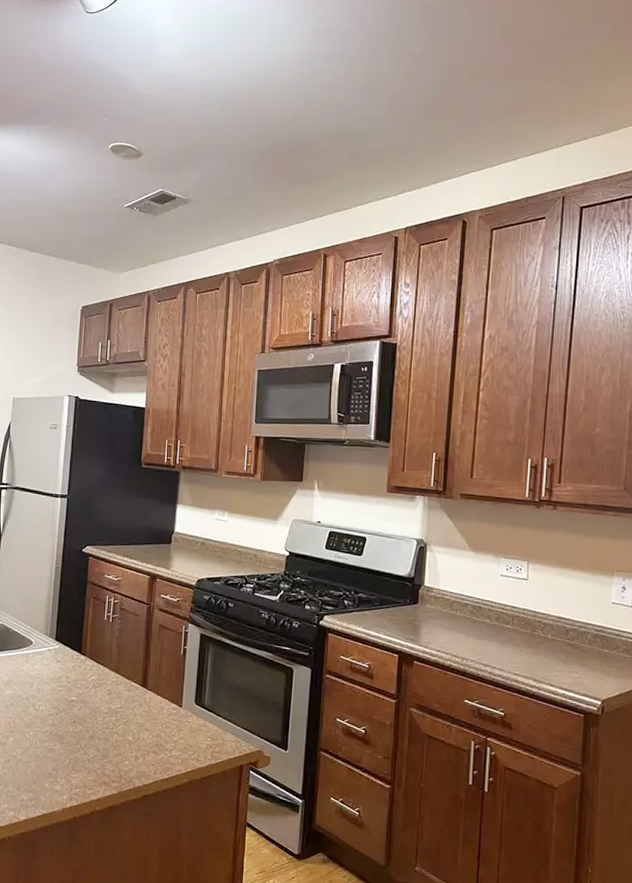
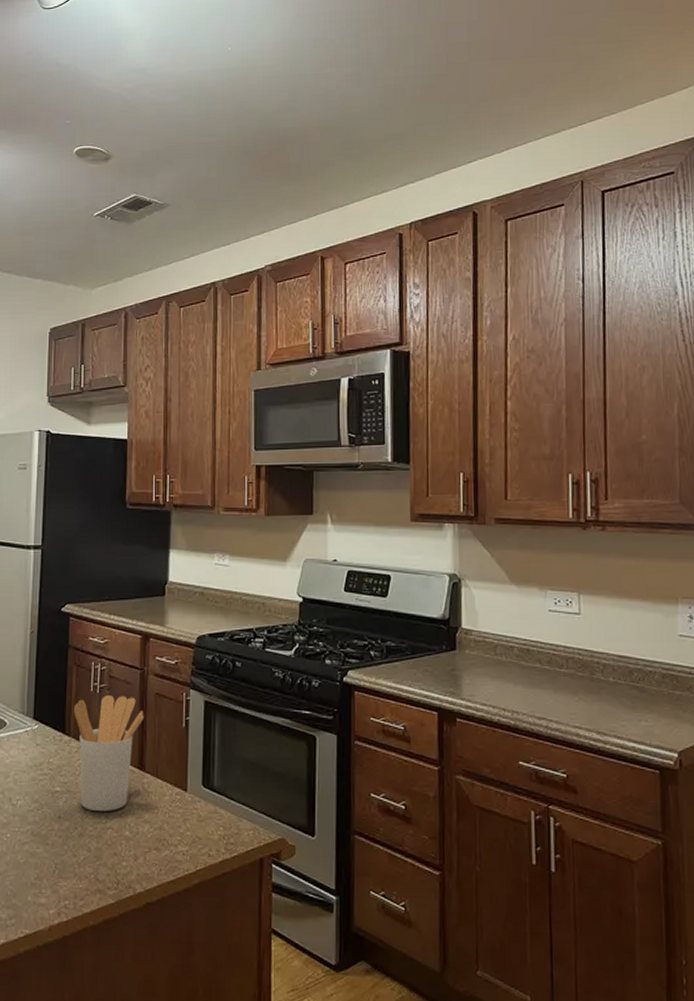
utensil holder: none [90,624,149,720] -> present [74,695,144,812]

